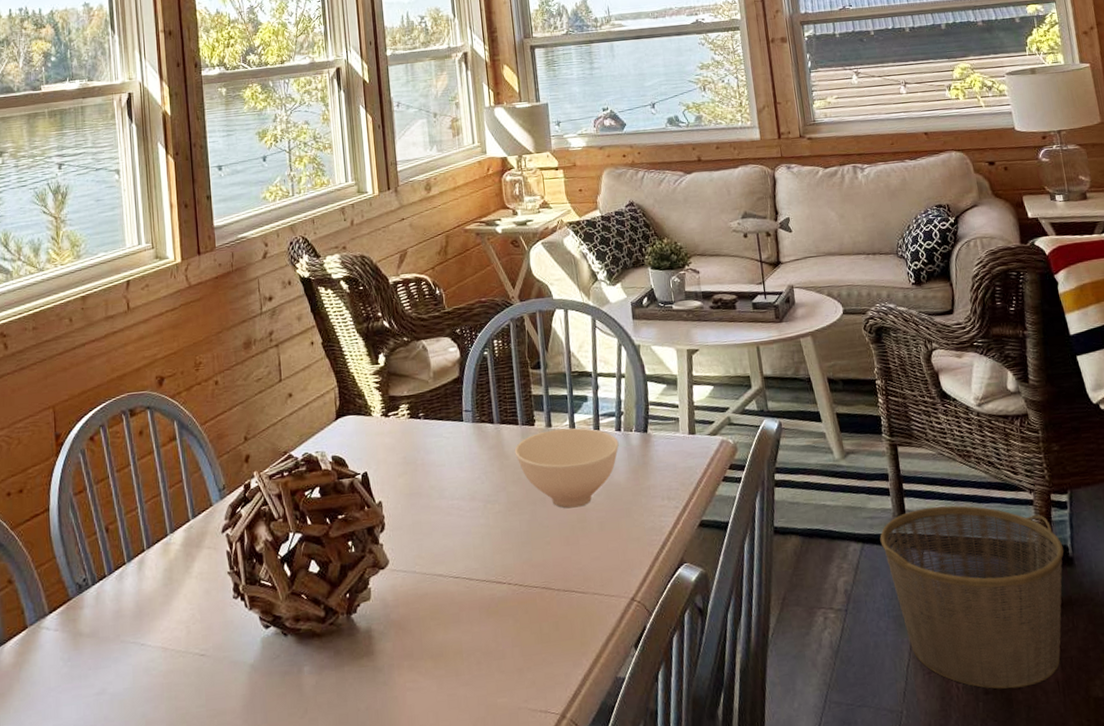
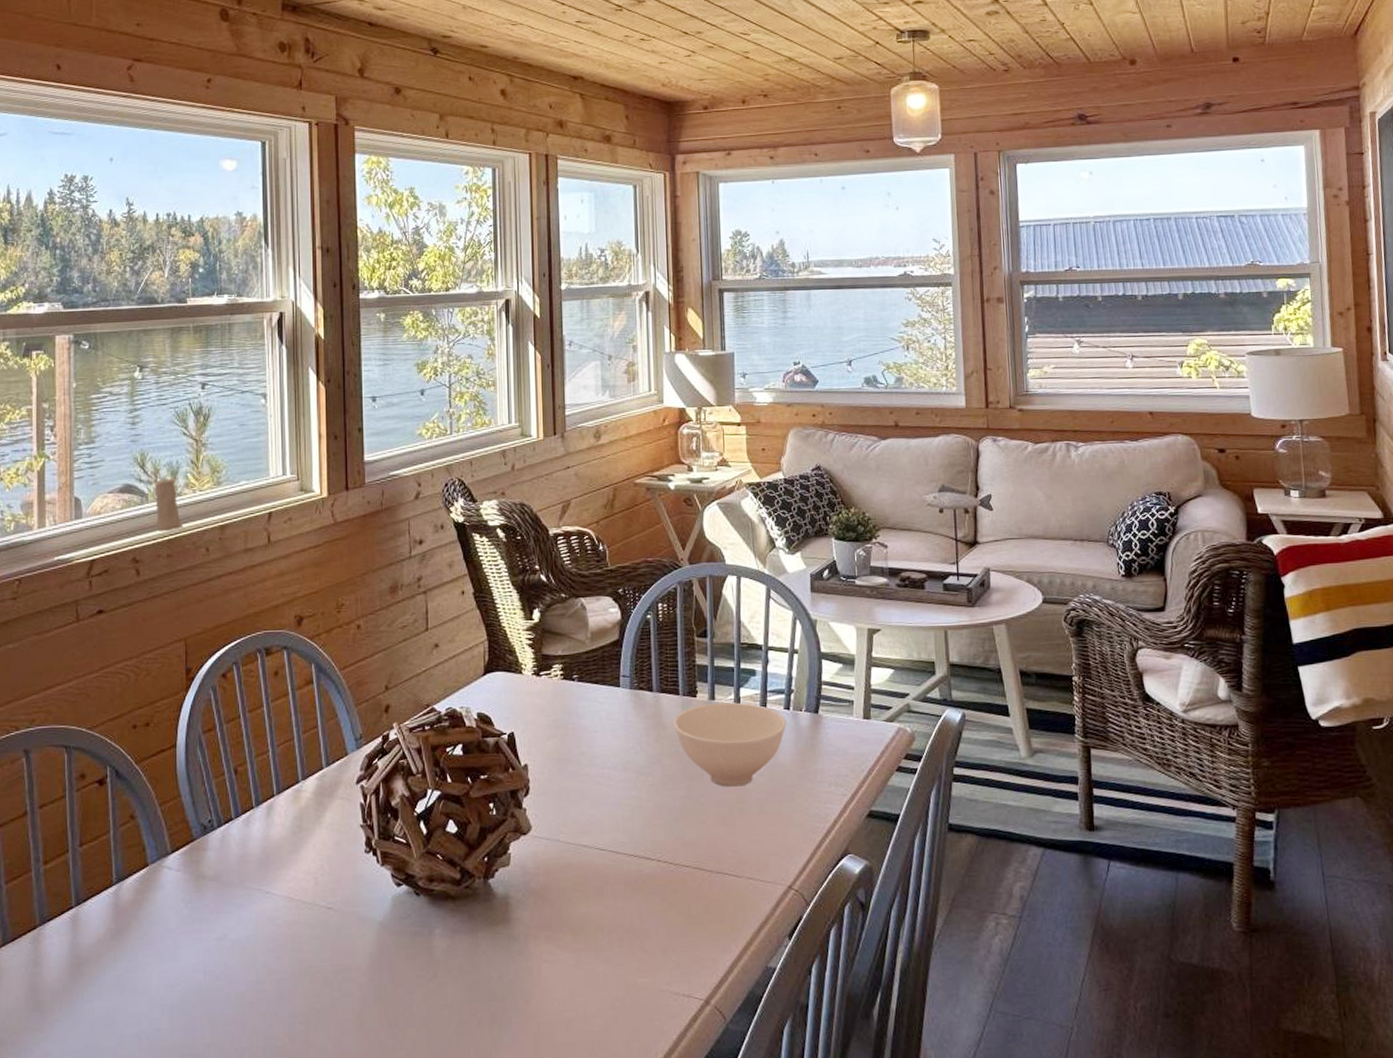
candle: none [17,252,47,307] -> present [154,475,184,532]
basket: present [880,505,1064,690] -> none [1063,815,1265,1014]

